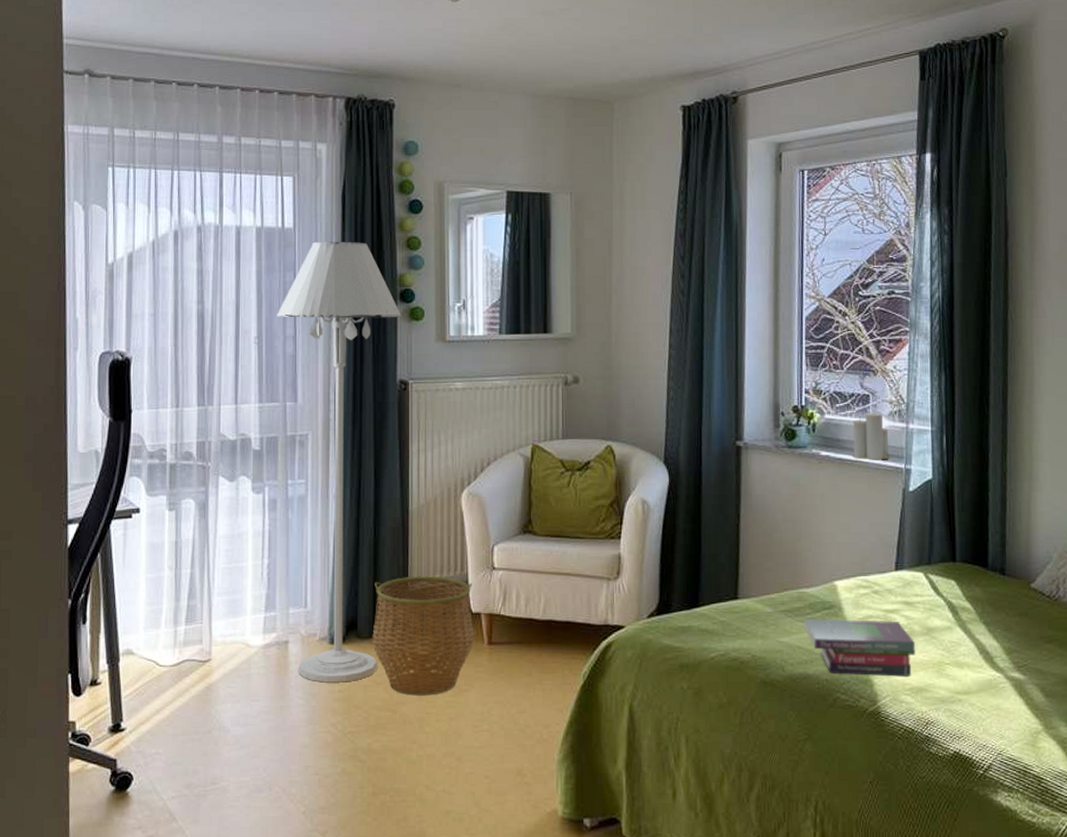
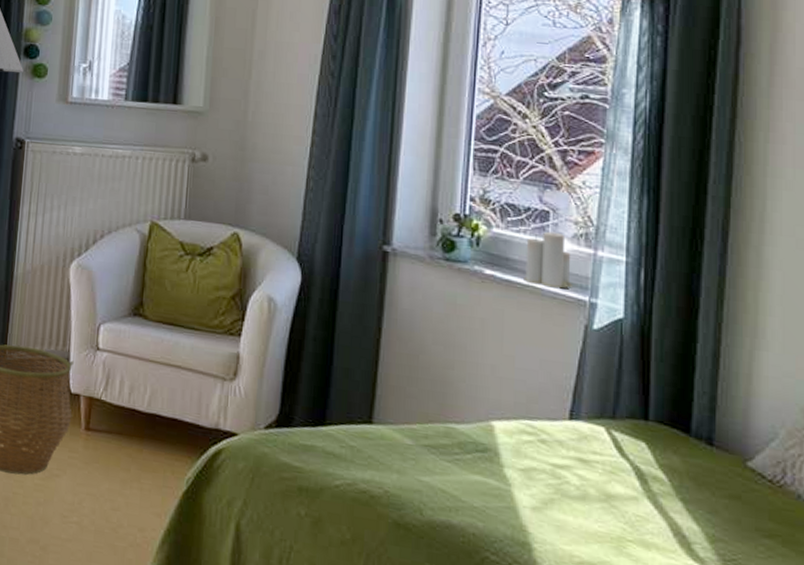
books: present [803,619,915,677] -> none [449,459,589,548]

